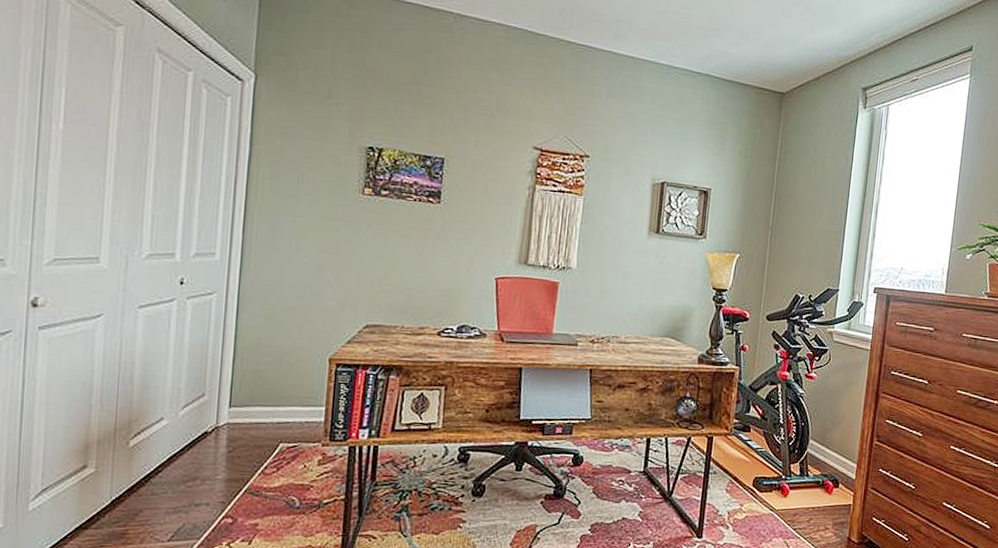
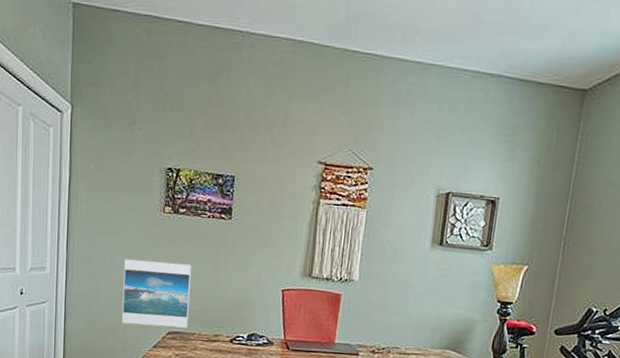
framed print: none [309,244,394,321] -> present [122,259,191,328]

